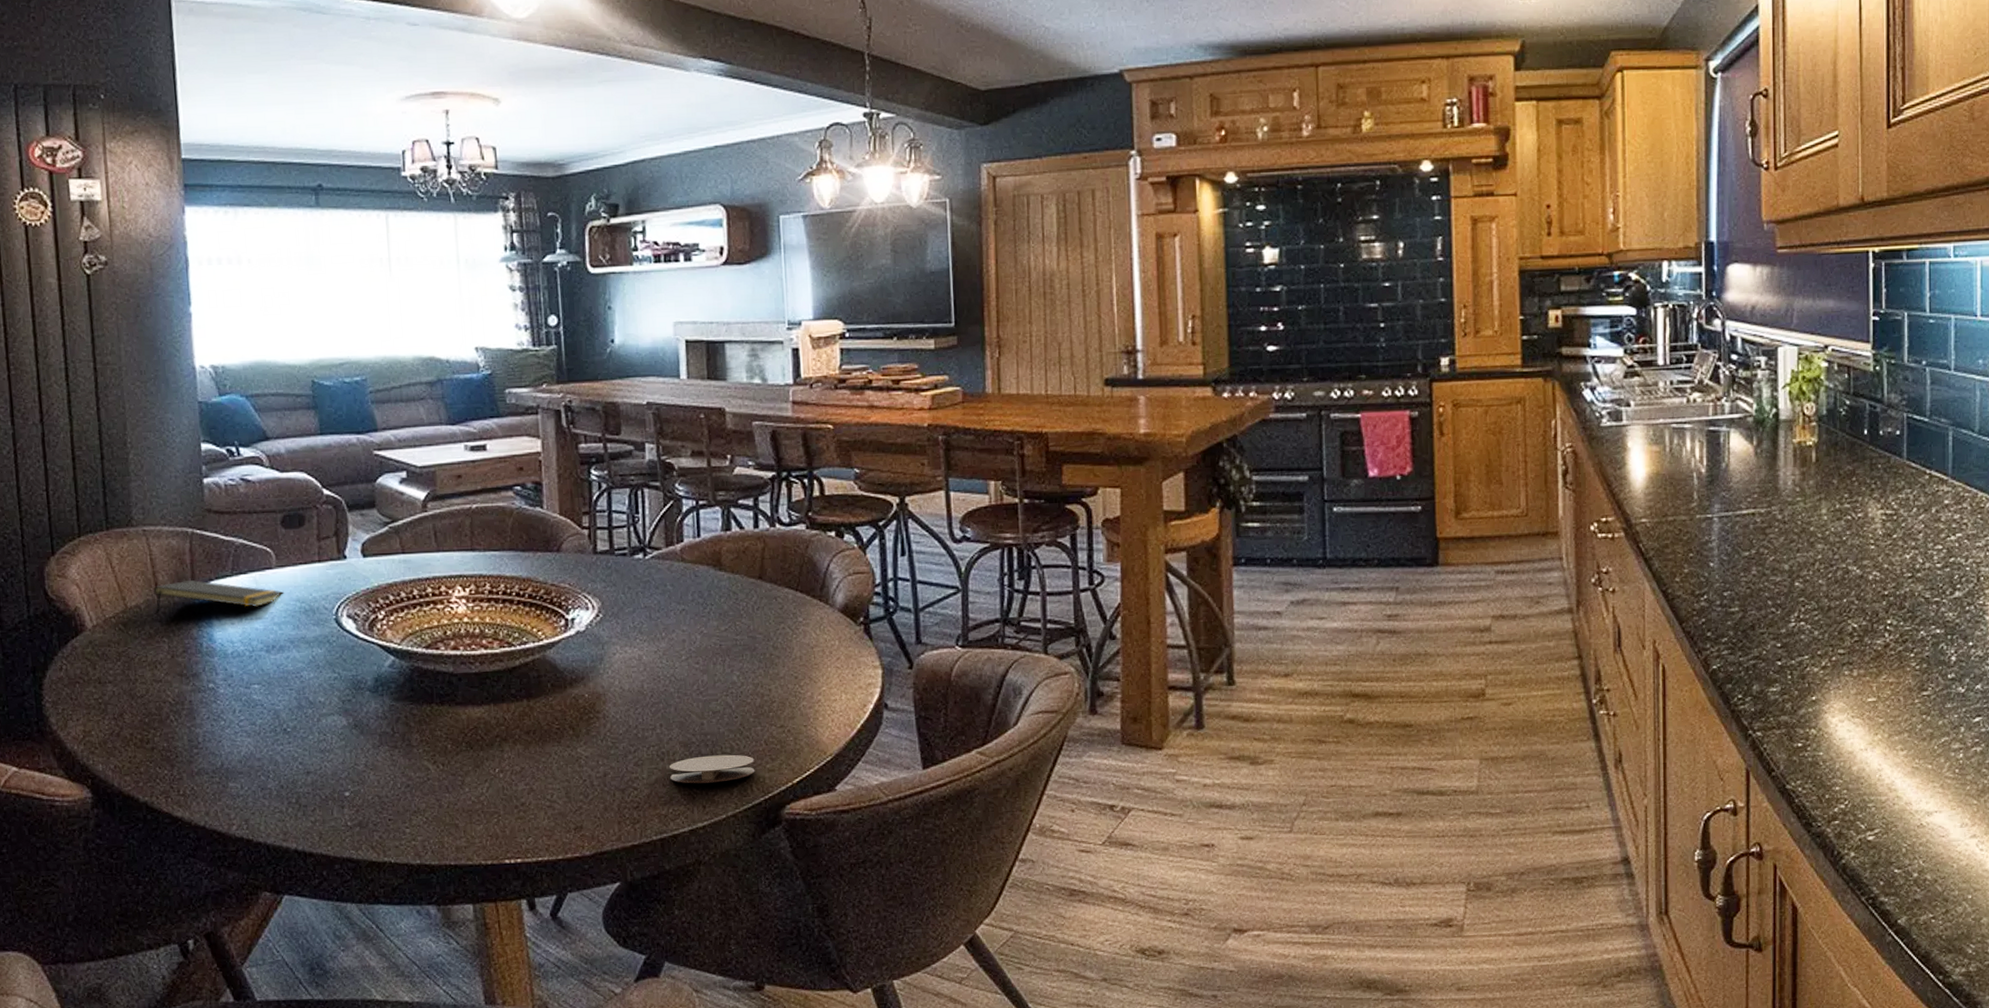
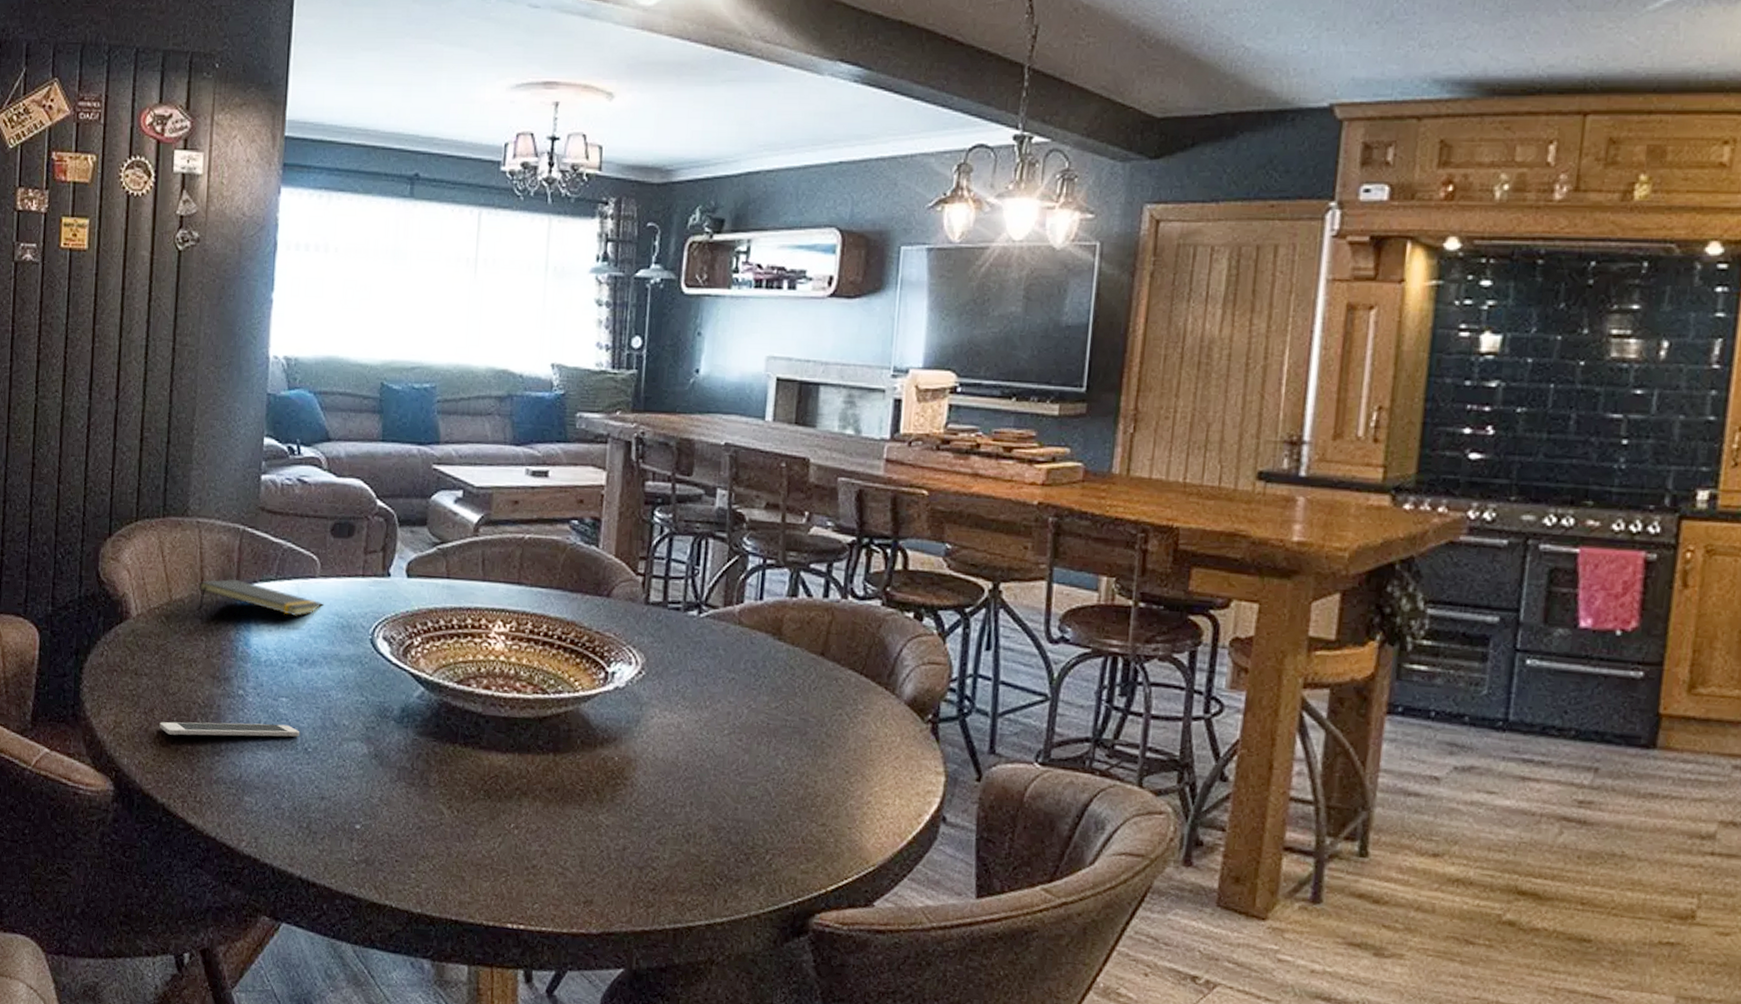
cell phone: none [131,710,276,736] -> present [159,721,299,737]
coaster: present [670,754,755,784] -> none [693,844,788,877]

